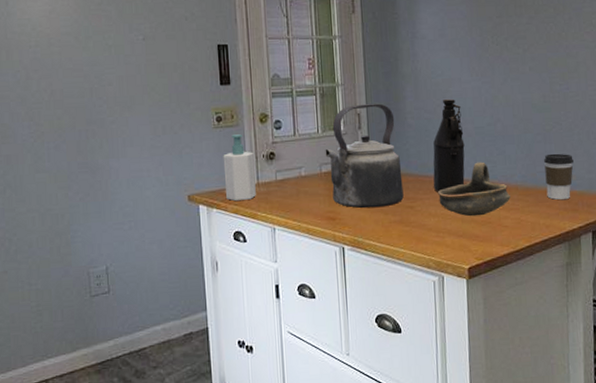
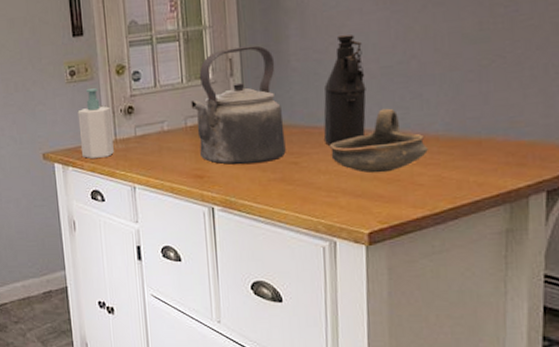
coffee cup: present [543,153,574,200] -> none [476,94,522,153]

